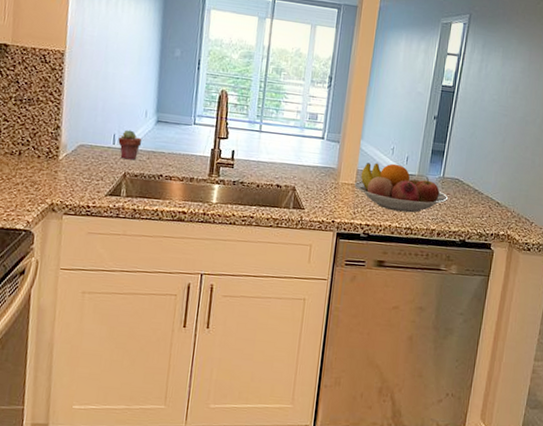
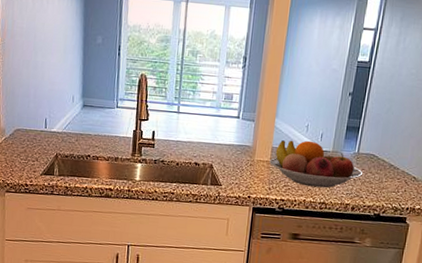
potted succulent: present [118,129,142,160] -> none [49,114,71,142]

